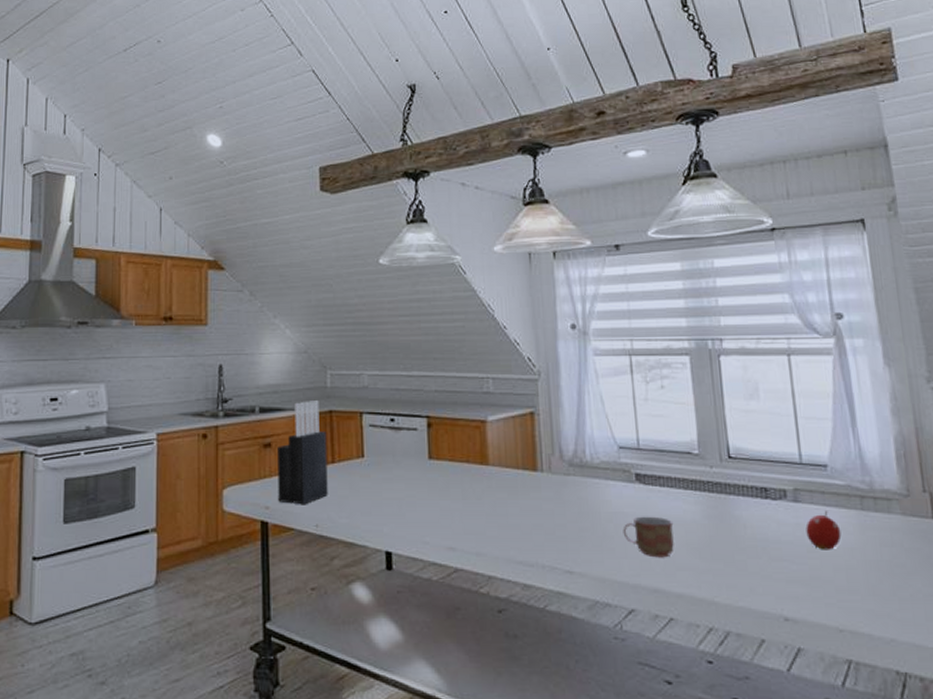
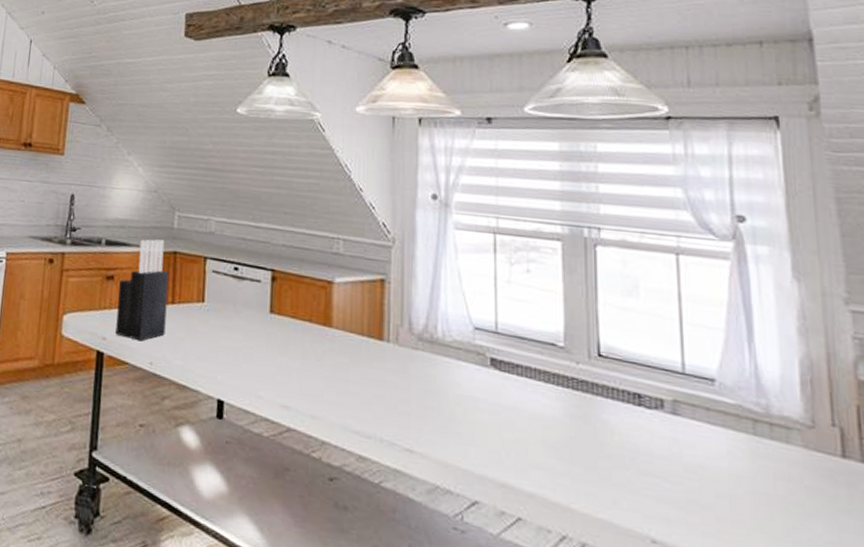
mug: present [623,516,674,558] -> none [472,403,530,453]
fruit: present [806,511,842,550] -> none [684,430,727,474]

